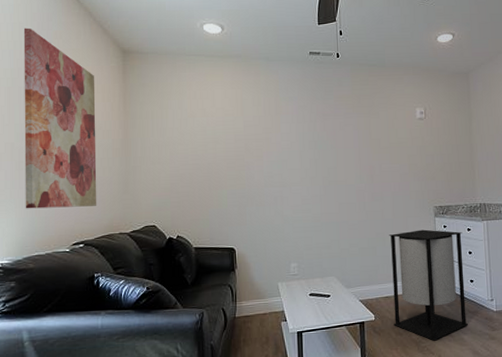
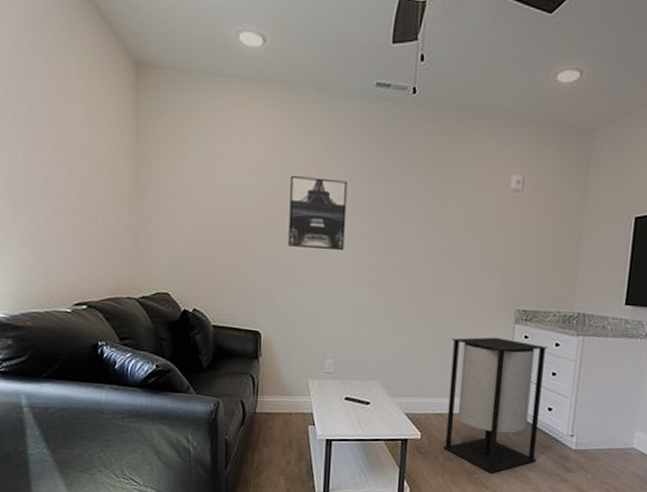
wall art: present [23,28,97,209] -> none [16,22,103,262]
wall art: none [250,123,297,177] -> present [288,176,348,251]

